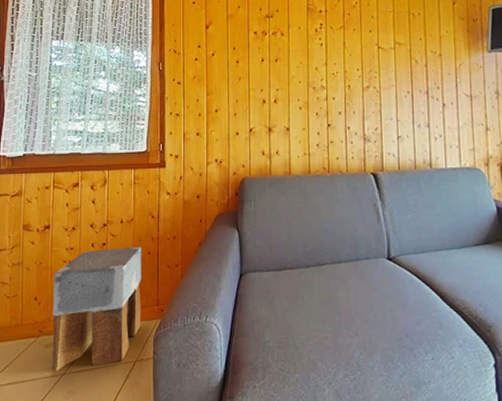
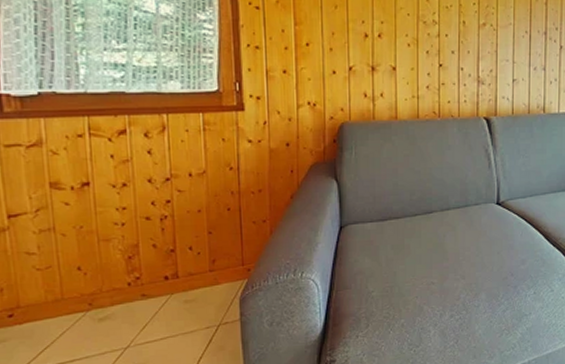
stool: present [51,246,142,372] -> none [102,202,224,347]

